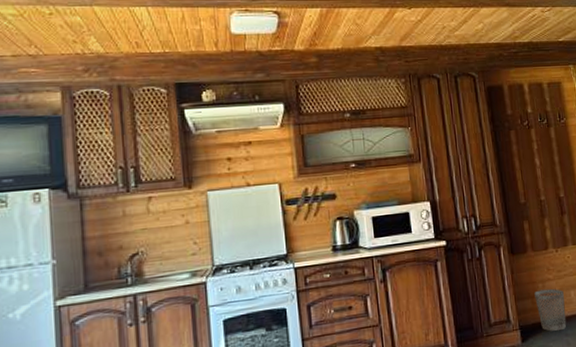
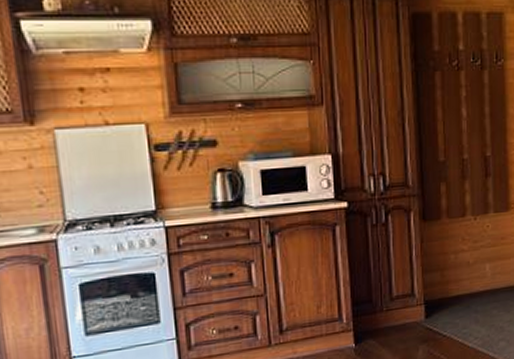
wastebasket: present [534,288,567,332] -> none [445,260,478,308]

